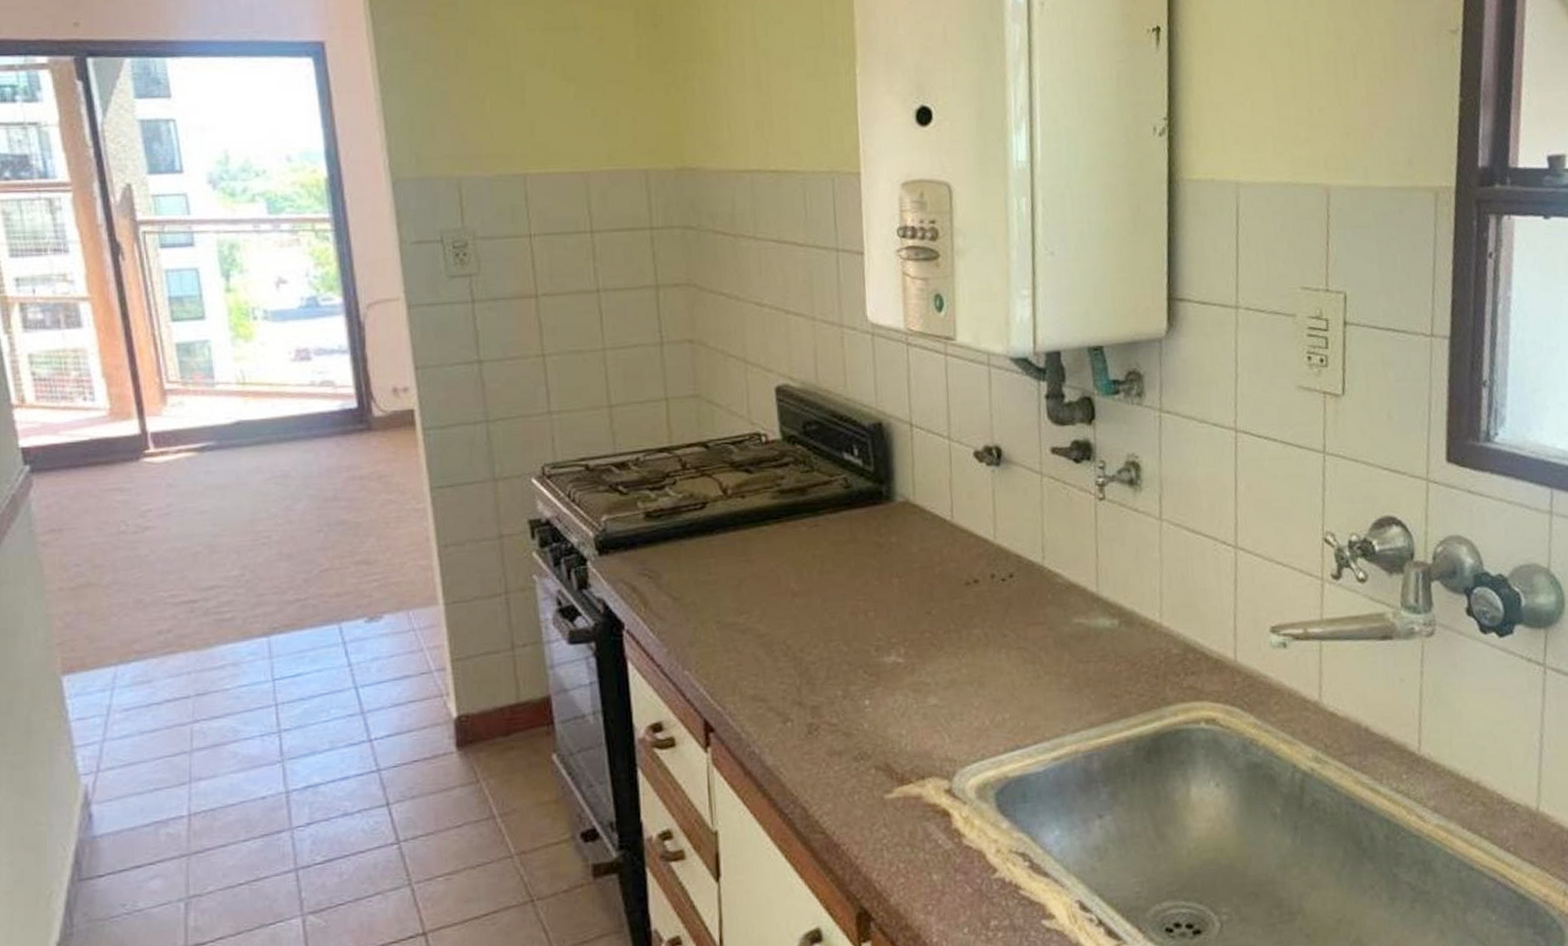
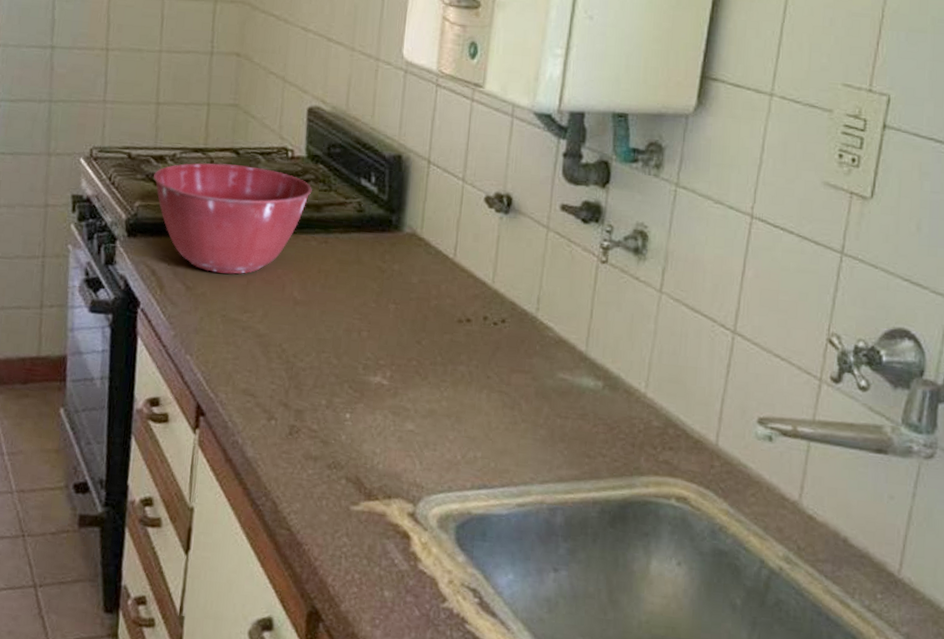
mixing bowl: none [618,458,793,578] -> present [153,163,312,274]

